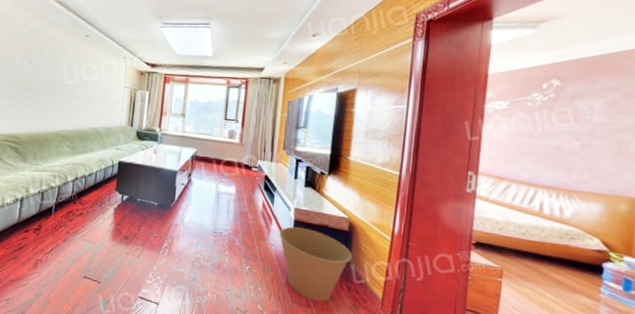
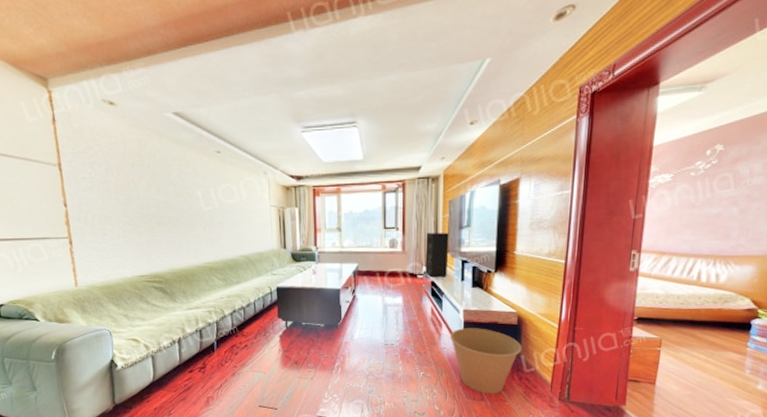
speaker: none [260,129,286,173] -> present [425,233,449,278]

